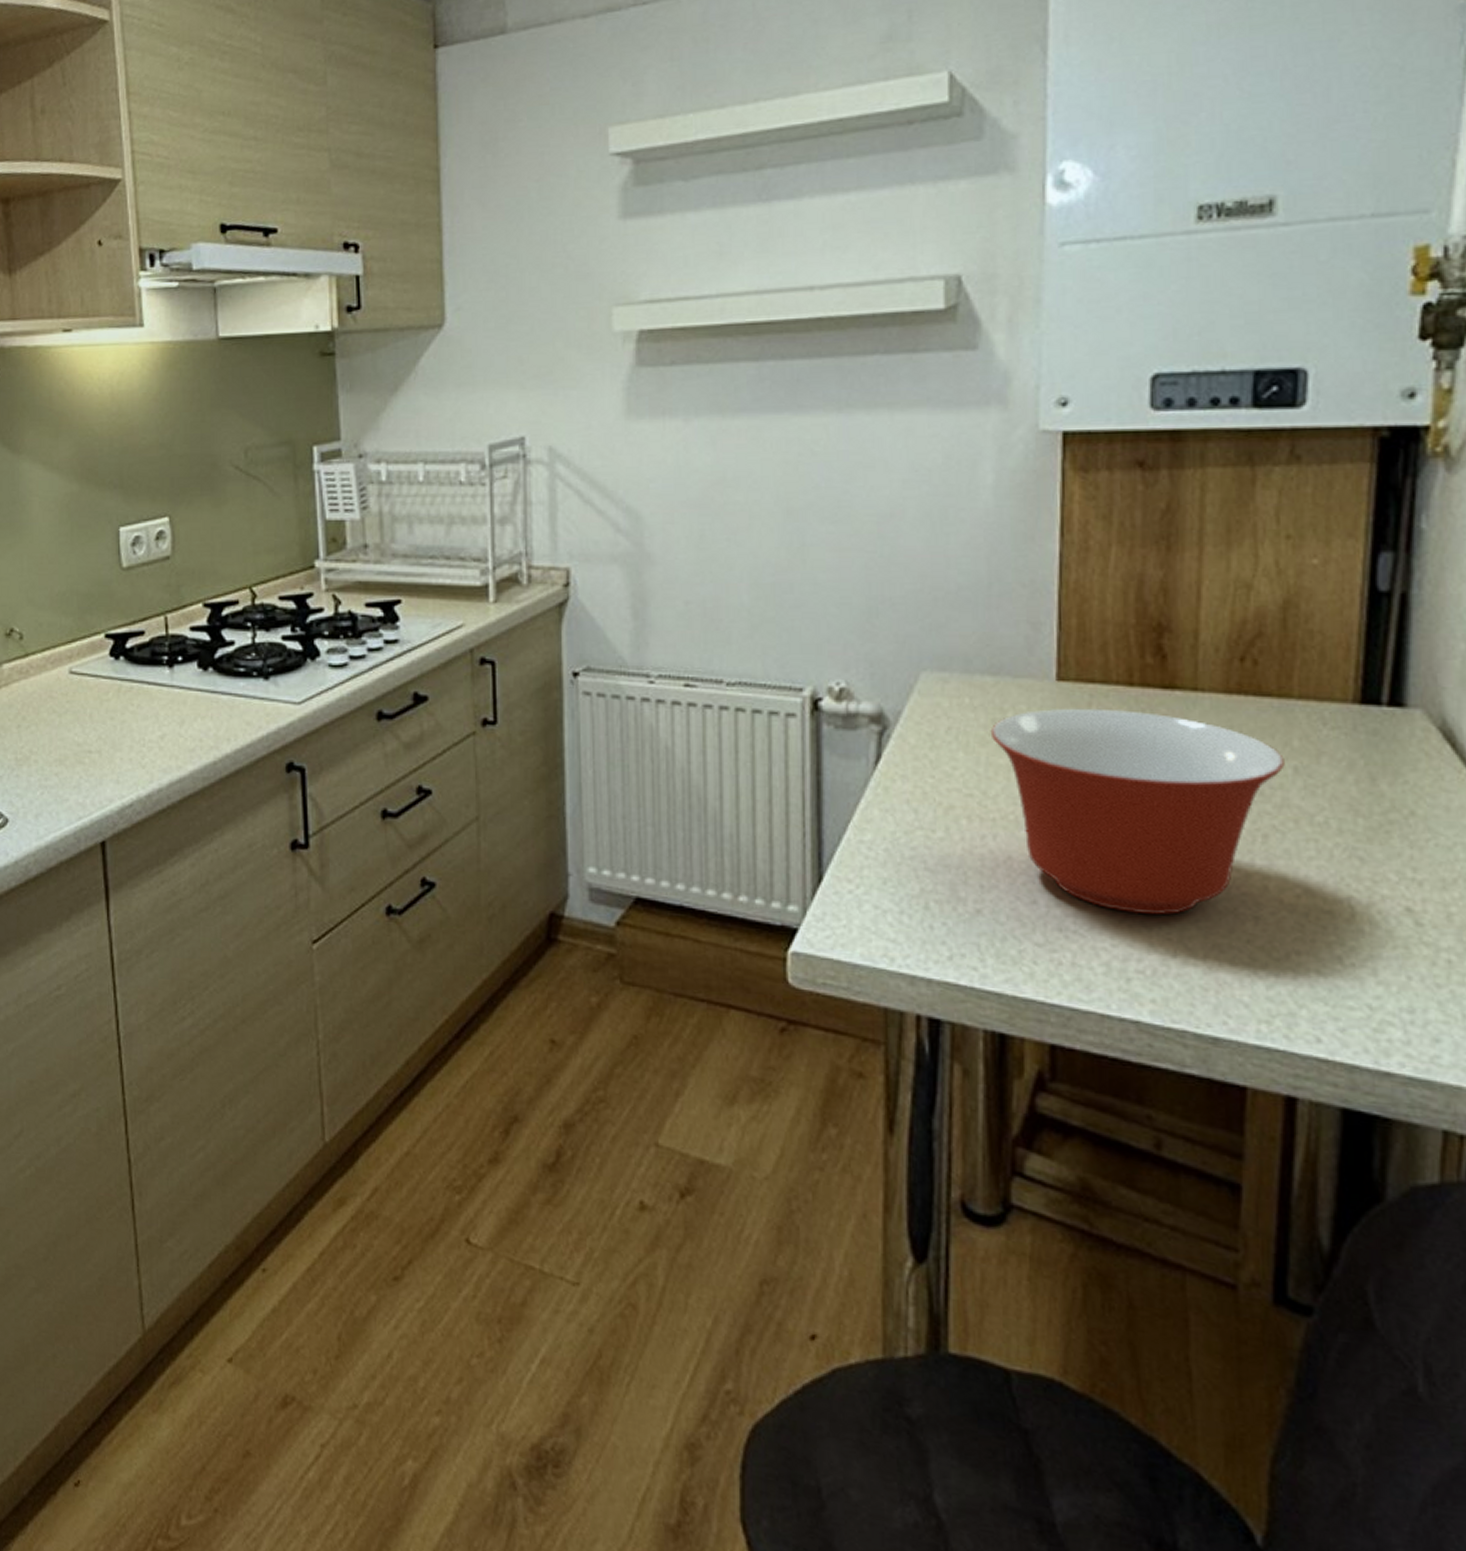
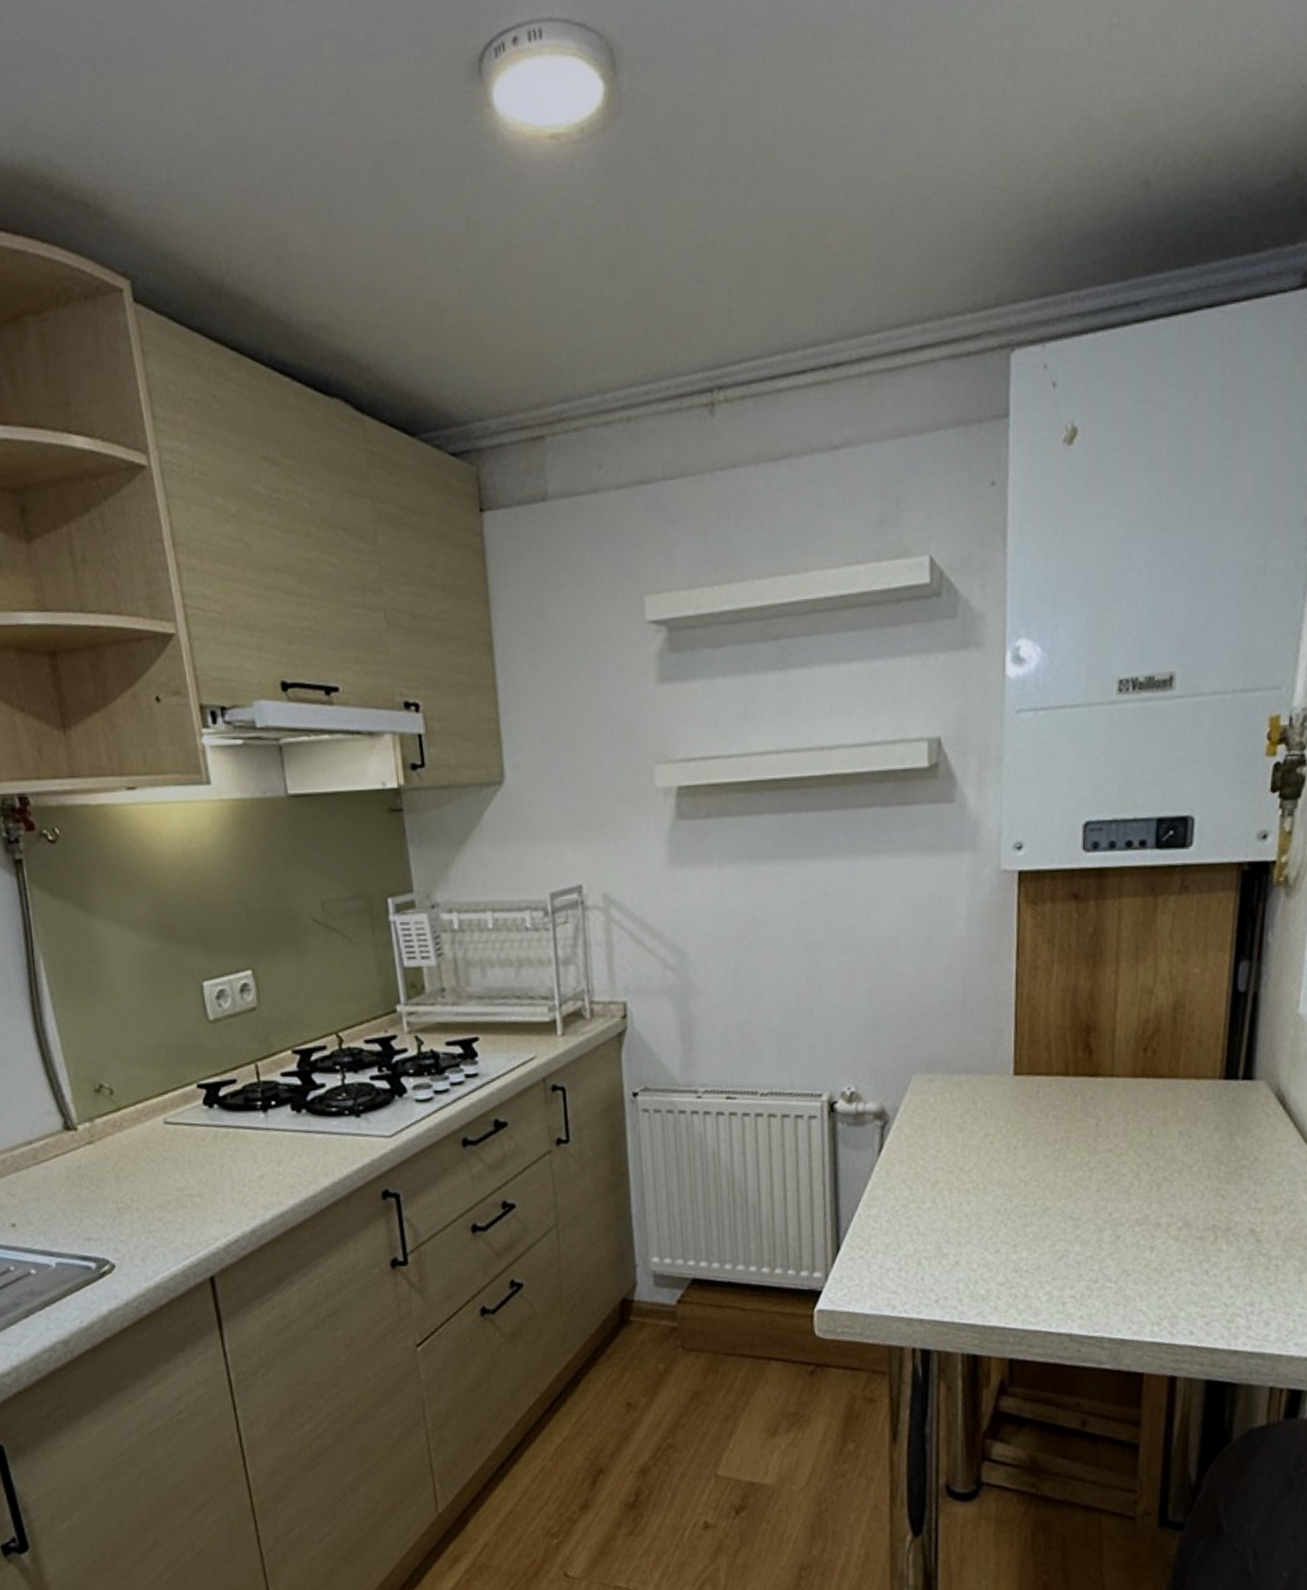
mixing bowl: present [990,708,1285,915] -> none [965,1095,1173,1253]

